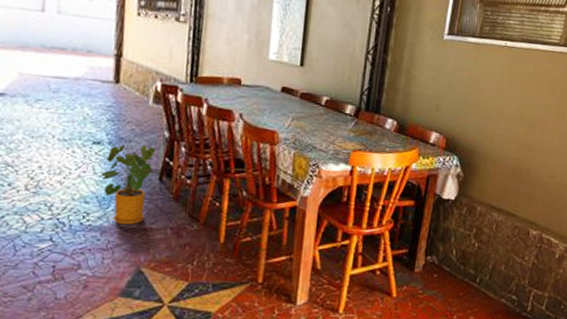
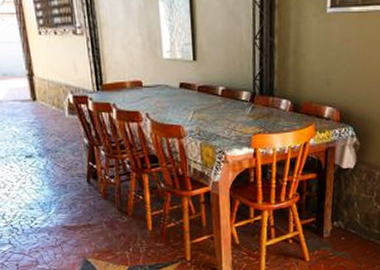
house plant: present [99,144,158,226] -> none [37,153,85,225]

